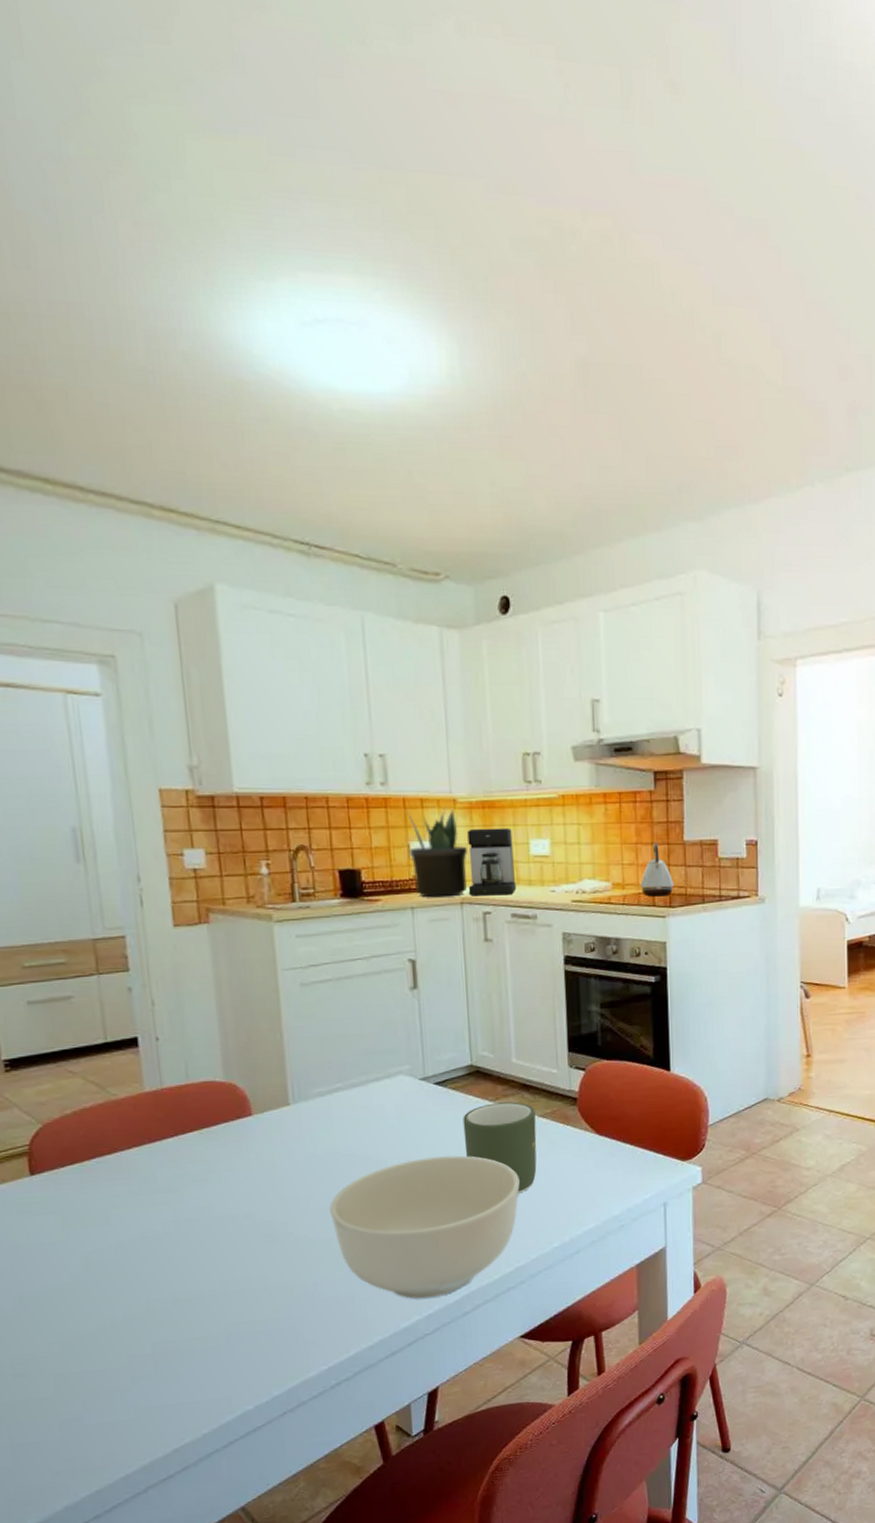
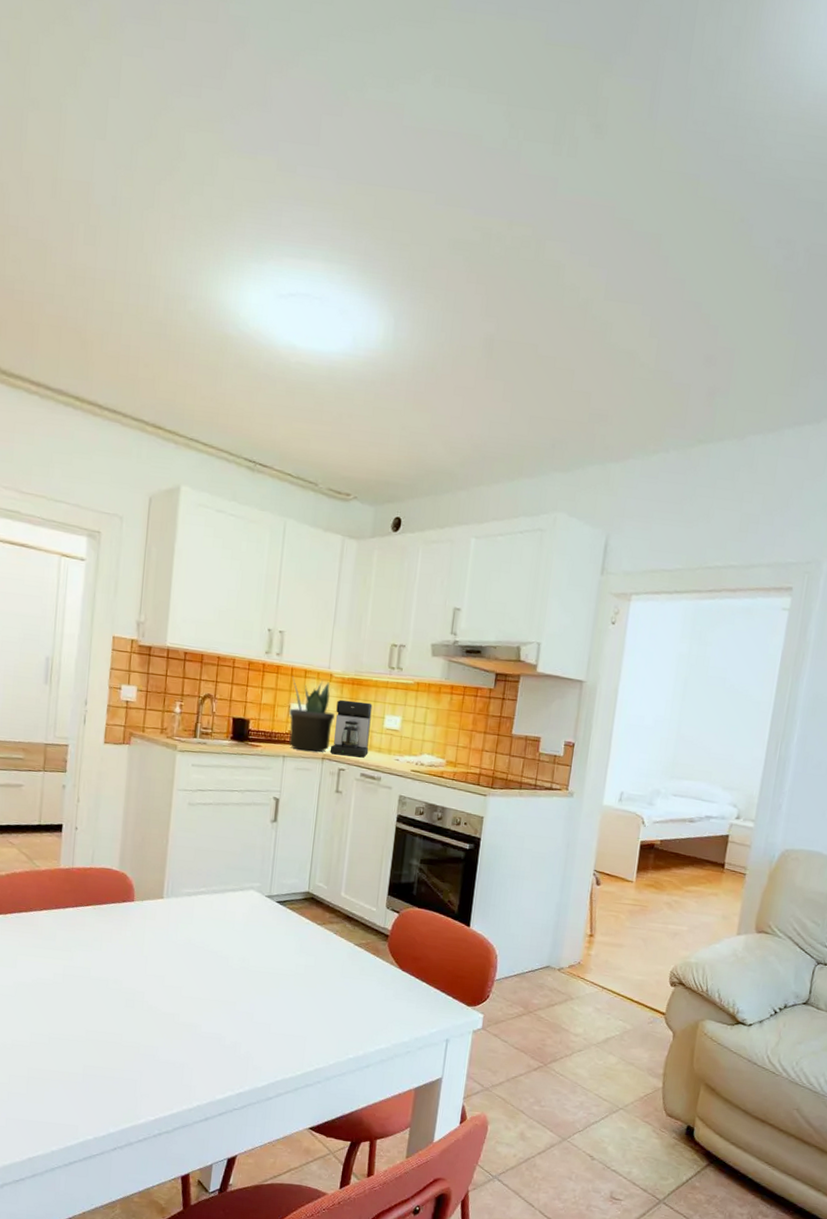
bowl: present [329,1155,520,1299] -> none [178,961,331,1079]
mug: present [463,1102,537,1194] -> none [291,926,353,1007]
kettle: present [640,842,674,897] -> none [469,732,498,778]

